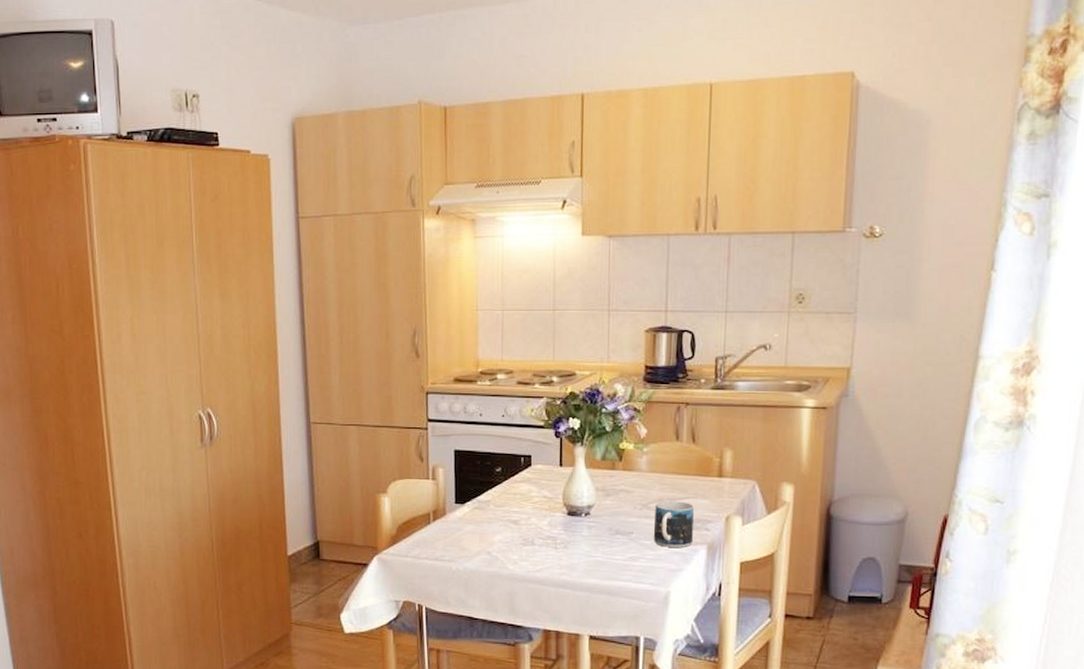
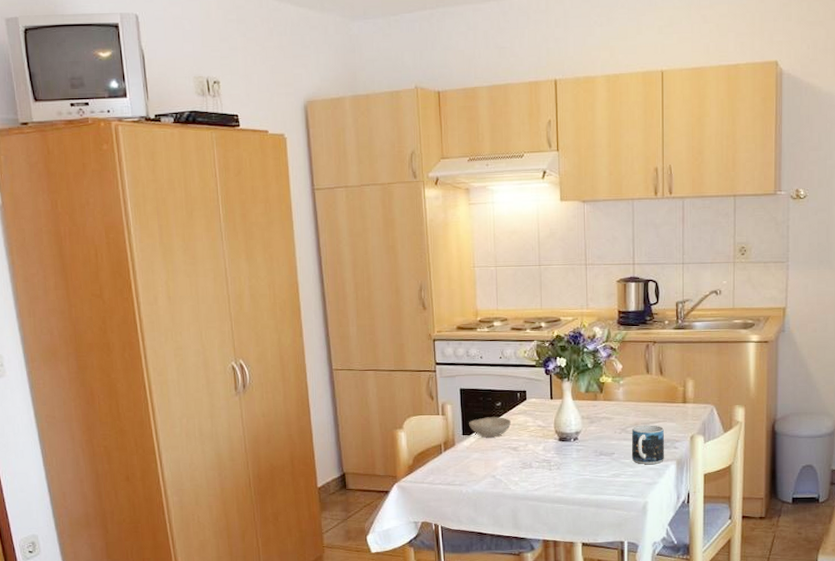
bowl: none [463,484,512,508] -> present [469,417,511,438]

